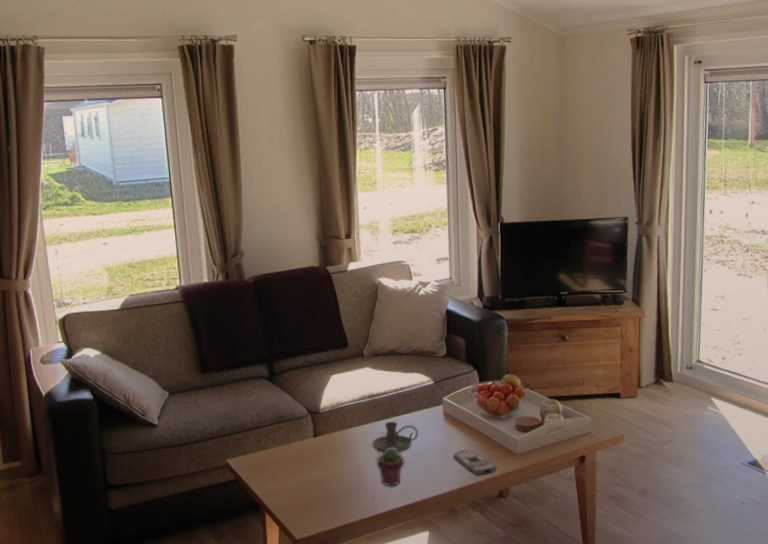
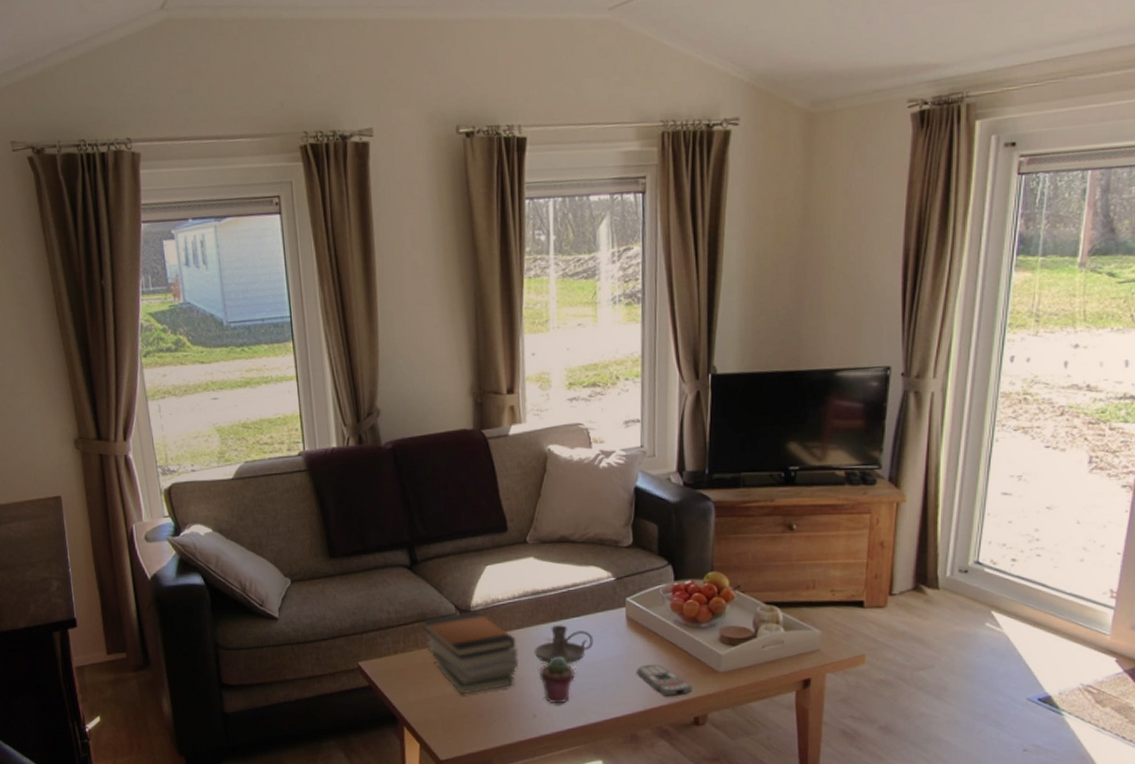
book stack: none [281,412,359,483] -> present [423,610,519,695]

